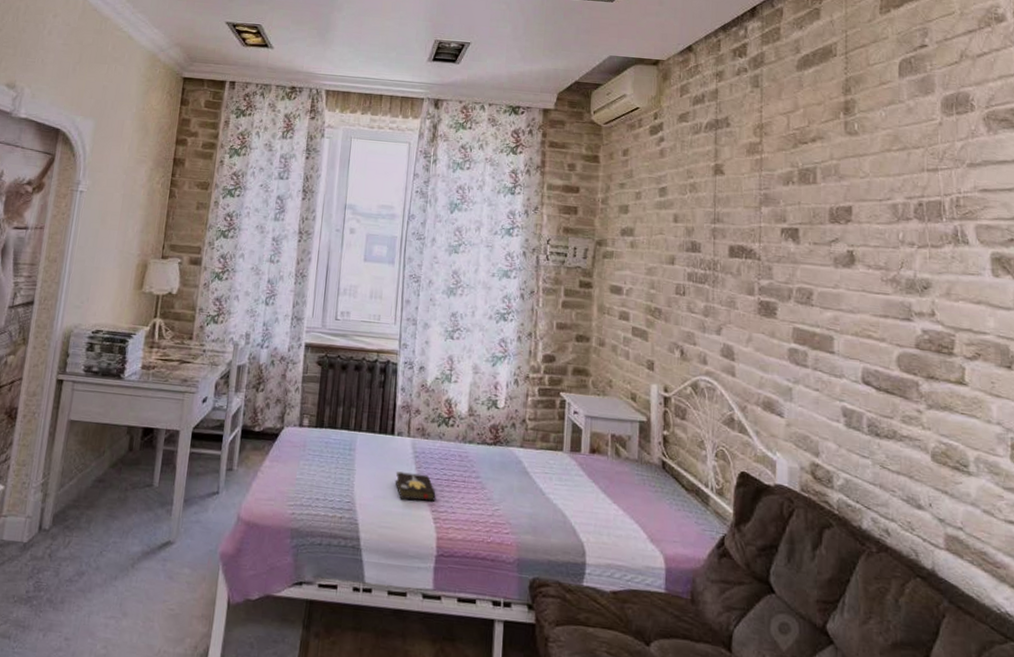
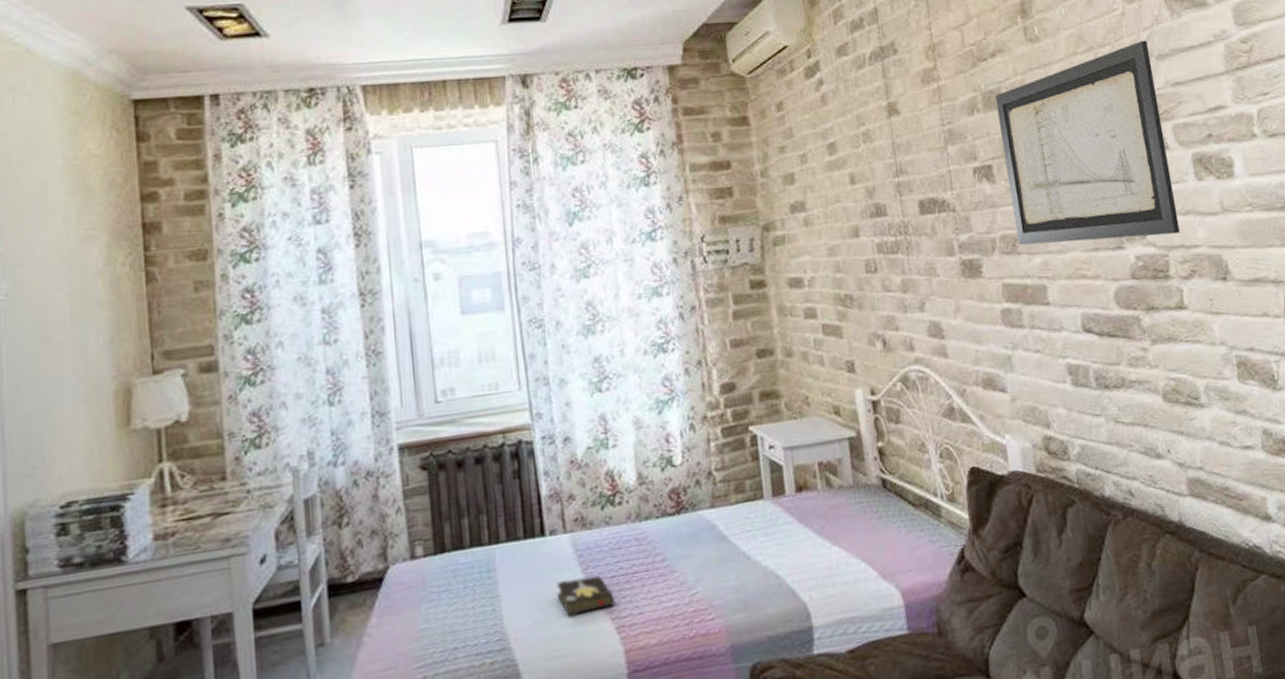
wall art: none [810,148,970,319] -> present [995,40,1180,246]

